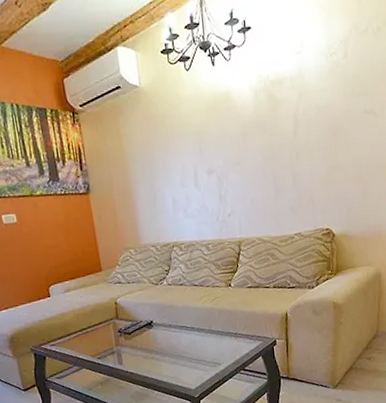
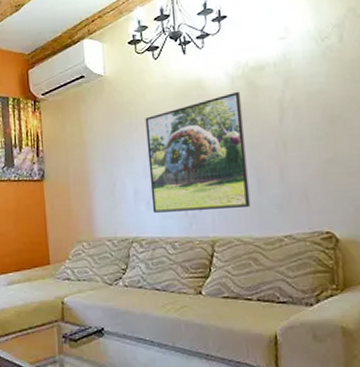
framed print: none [179,104,270,220] -> present [145,91,251,213]

